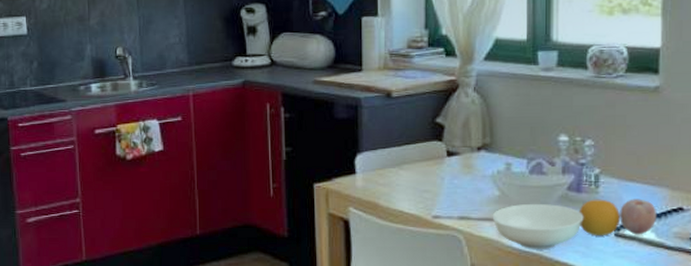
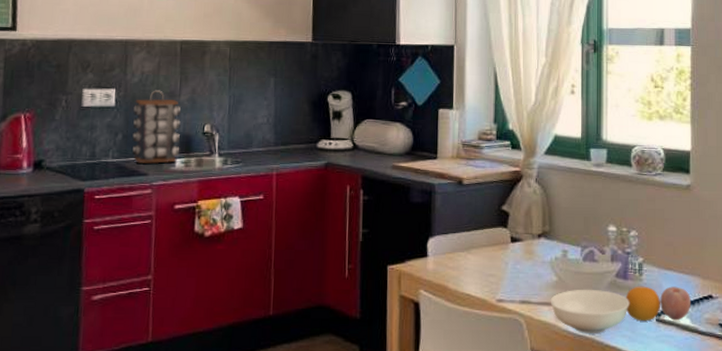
spice rack: none [45,15,95,91] -> present [131,90,181,165]

